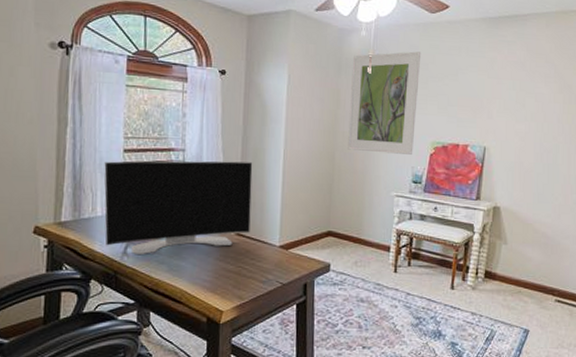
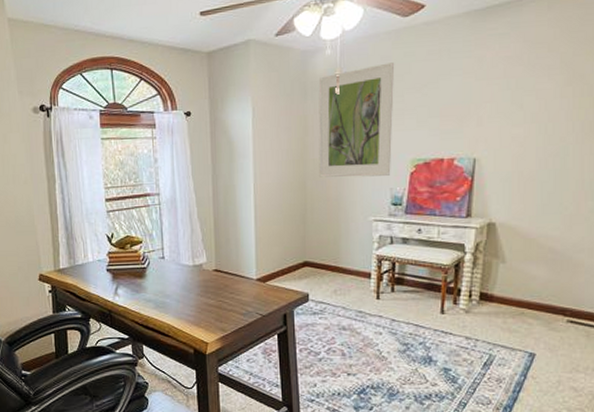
computer monitor: present [104,160,253,256] -> none [90,200,227,295]

